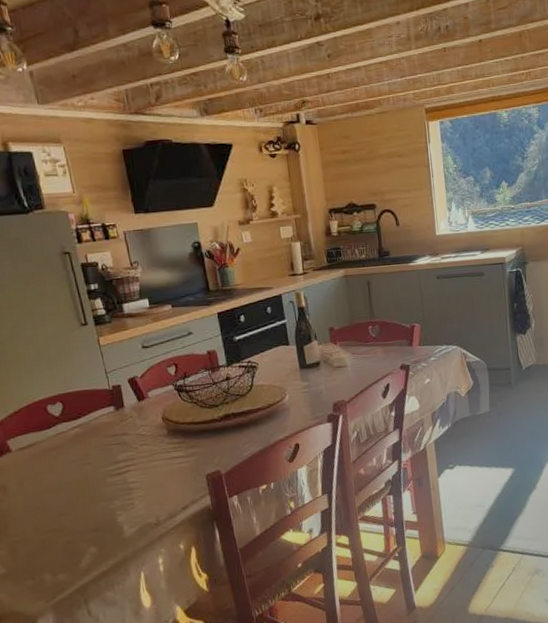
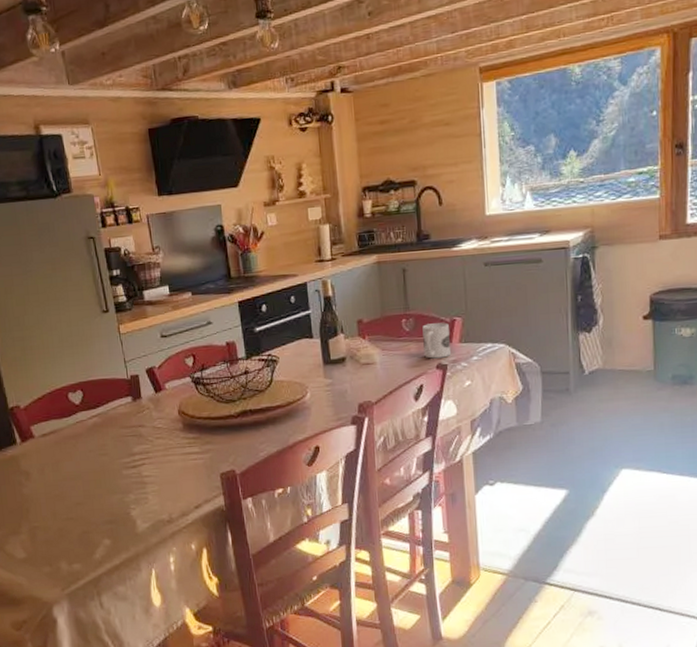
mug: none [387,328,412,361] -> present [422,322,451,359]

